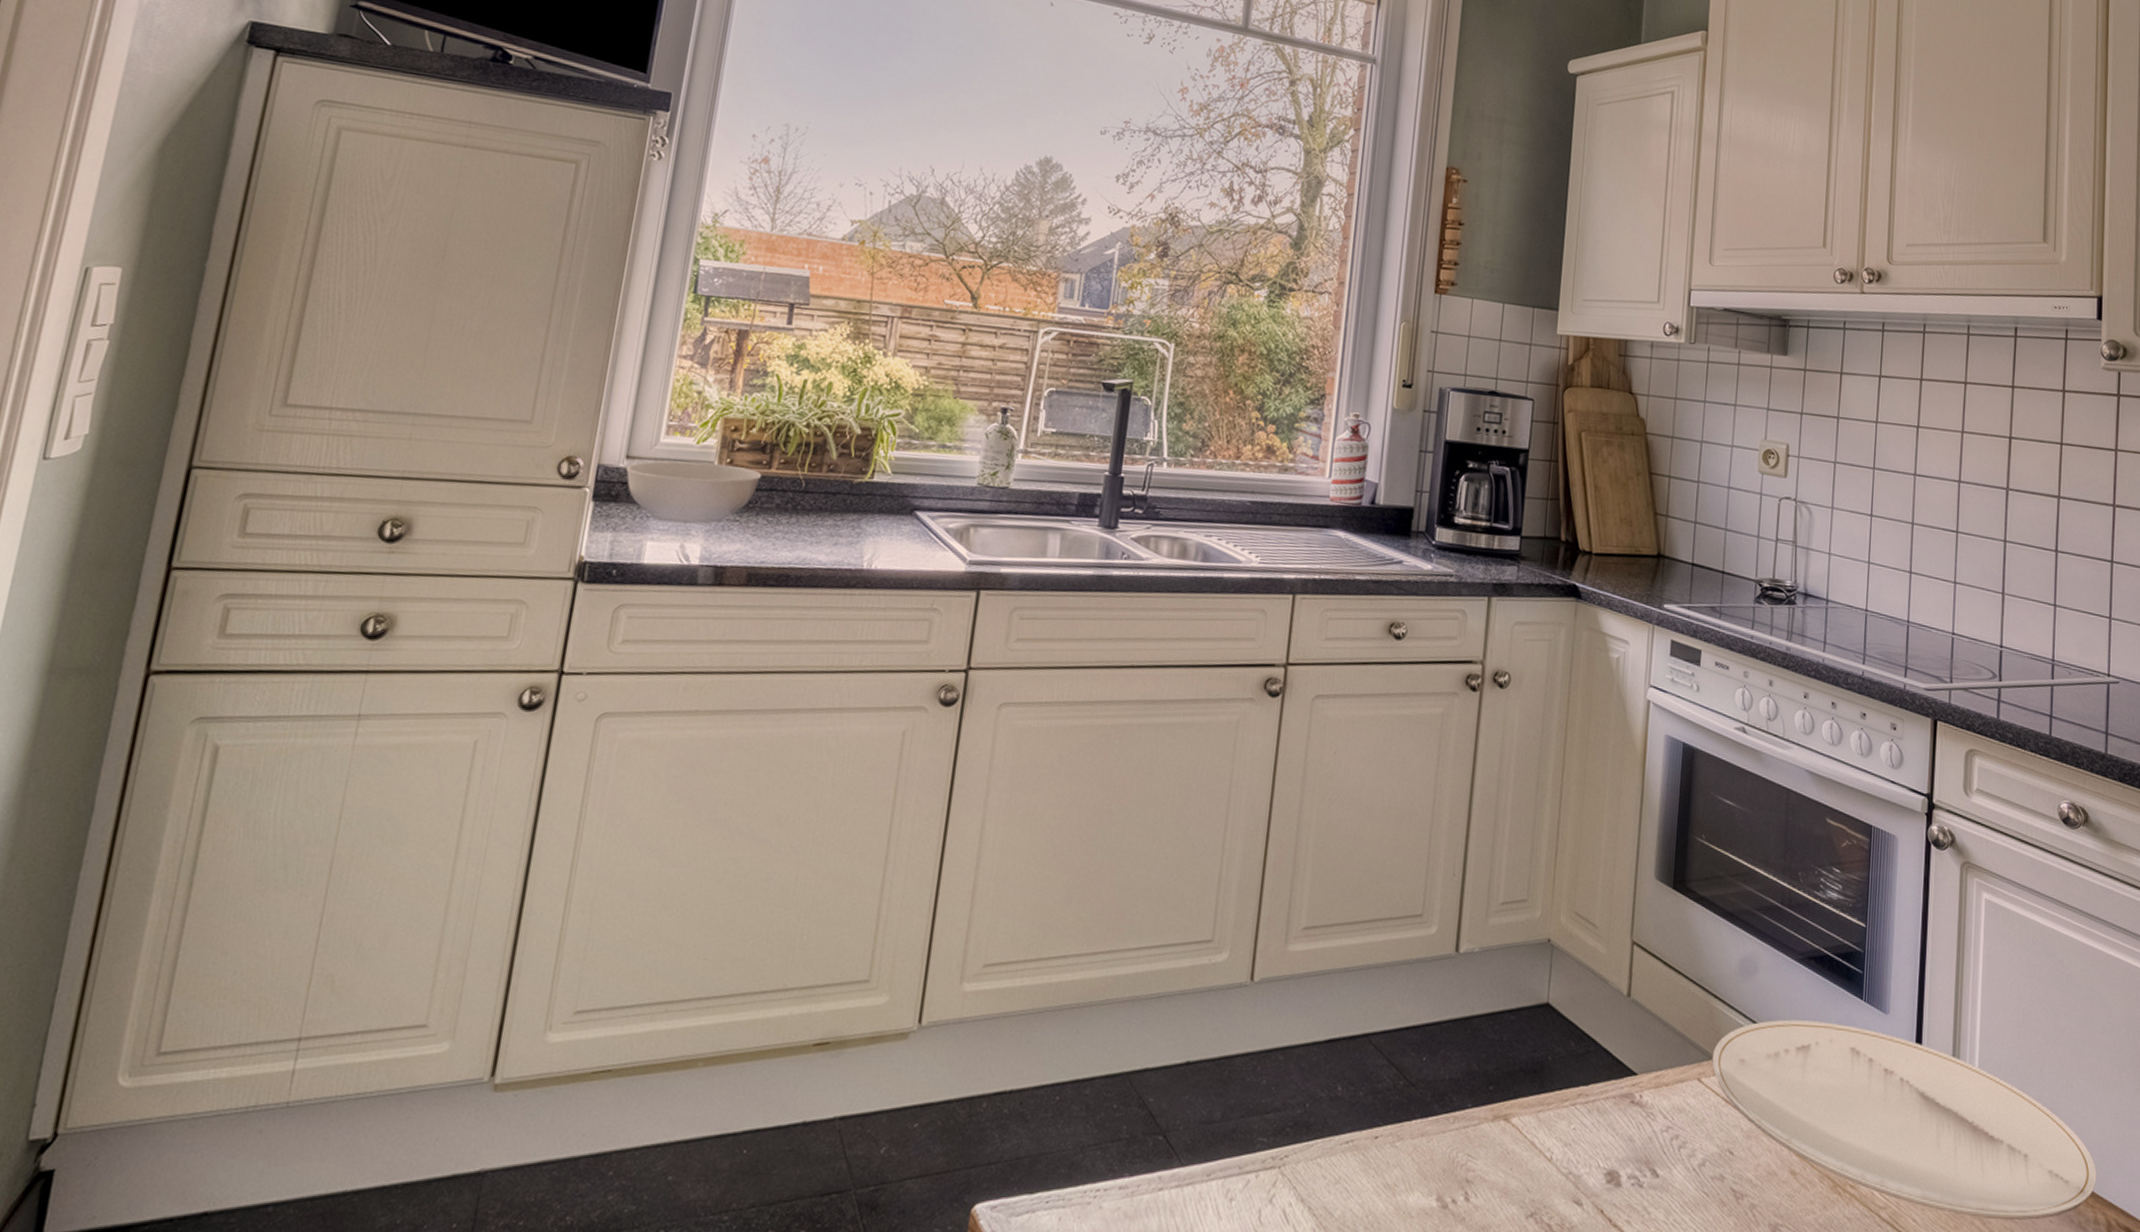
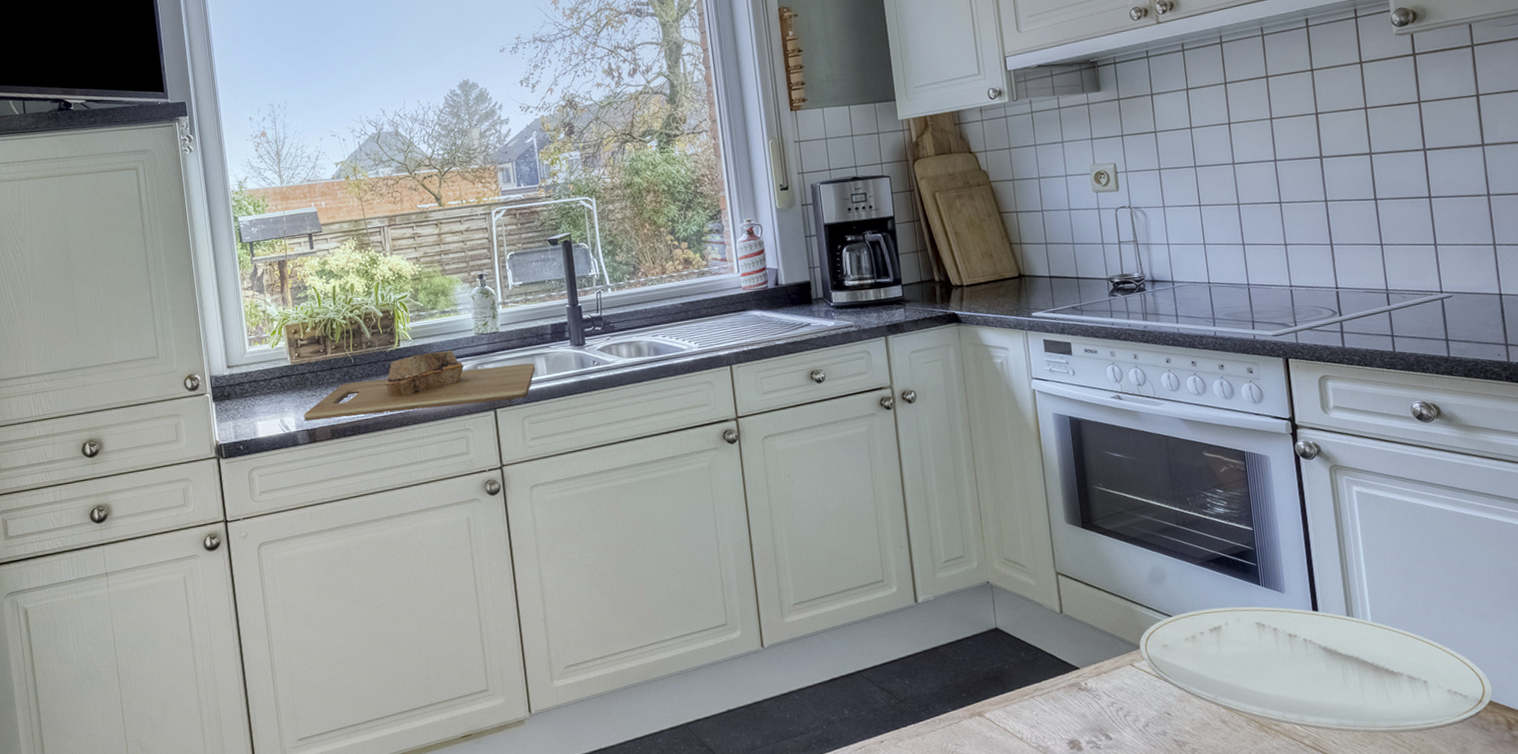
bowl: present [625,461,763,524] -> none [229,357,323,406]
cutting board: none [714,494,1046,583] -> present [304,349,536,422]

